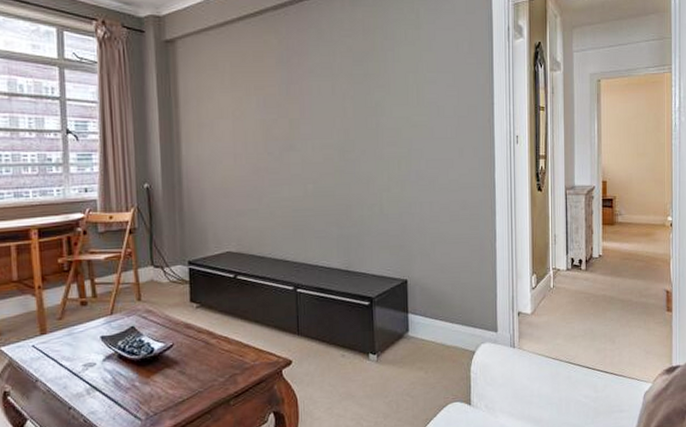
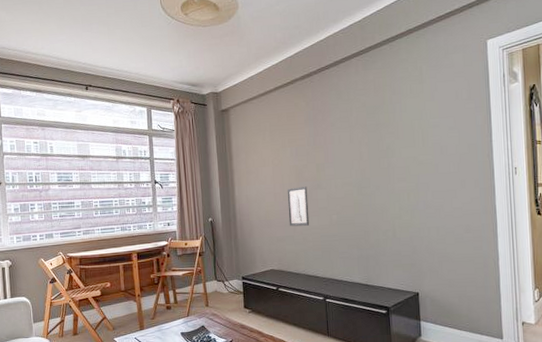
wall art: none [250,146,279,197] -> present [287,186,310,227]

